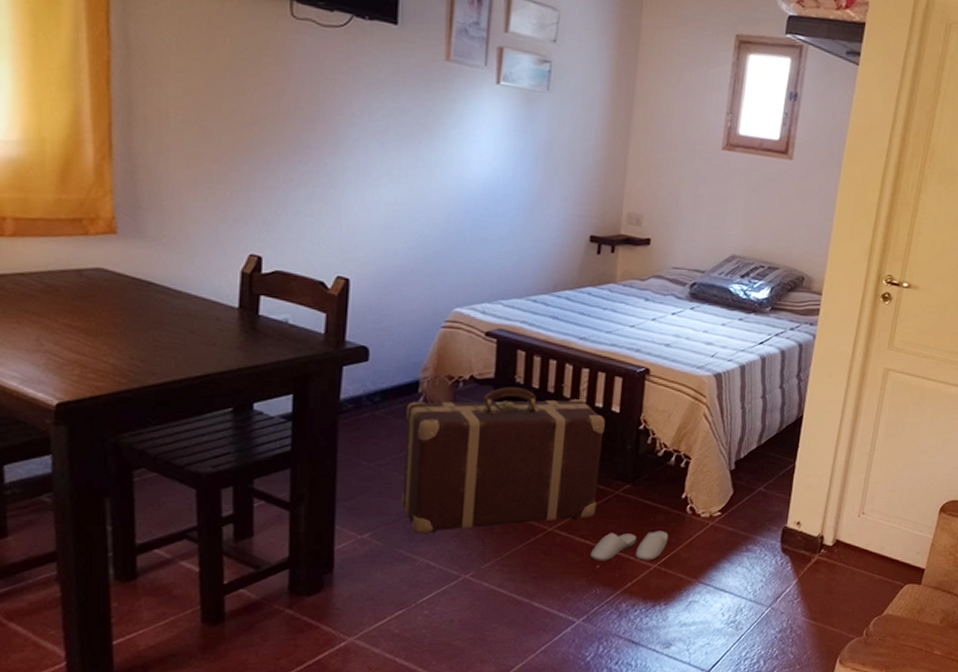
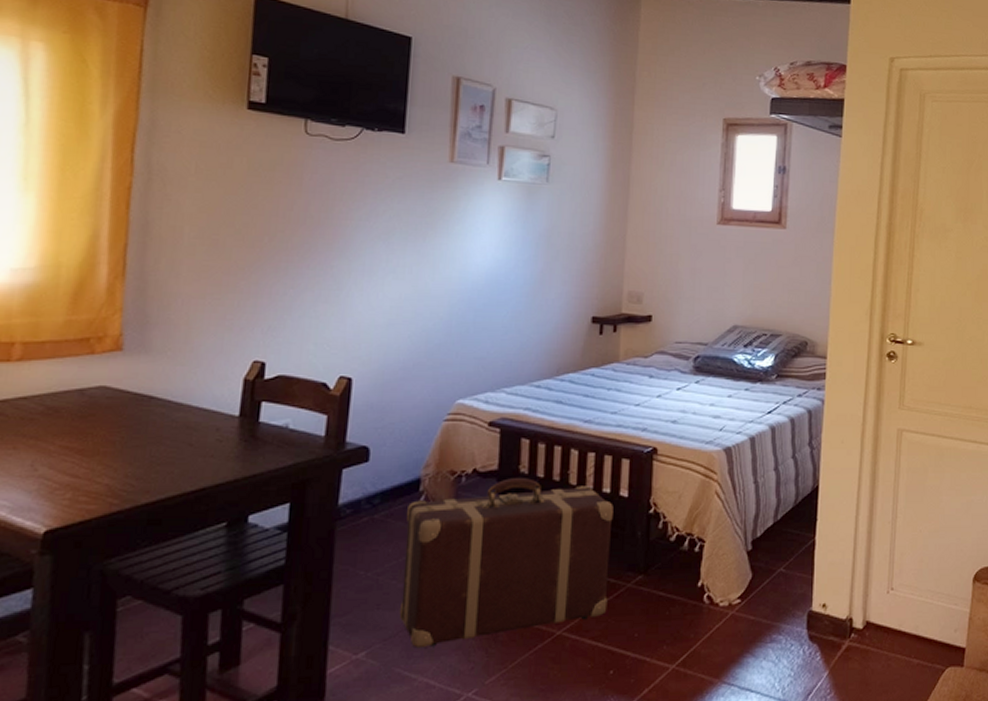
slippers: present [589,530,669,561] -> none [602,625,686,666]

